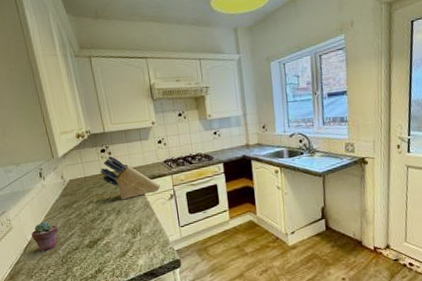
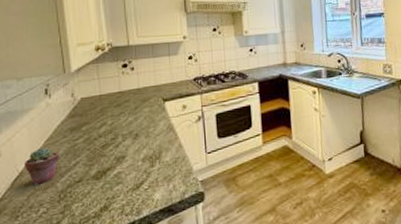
knife block: present [100,155,160,200] -> none [118,71,187,122]

